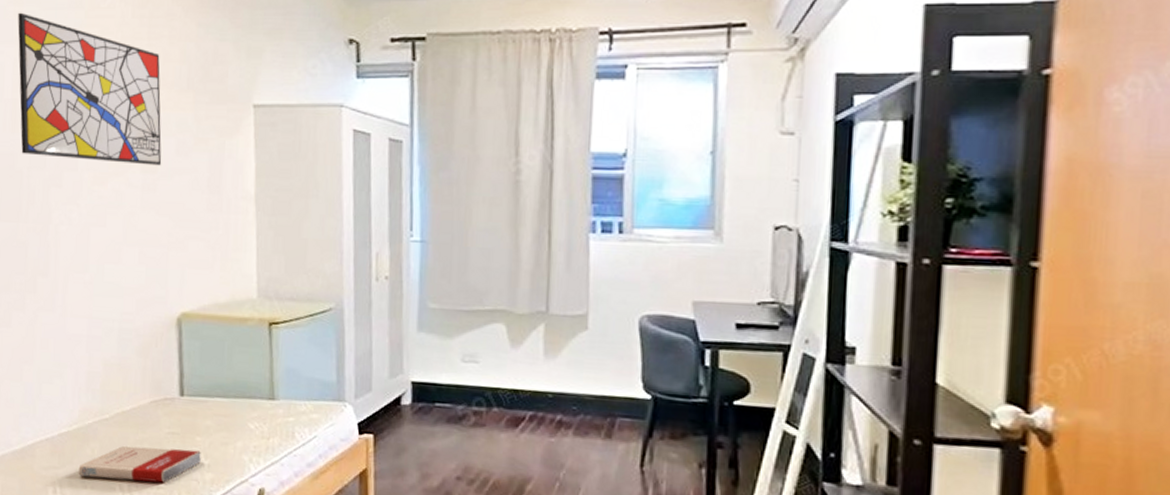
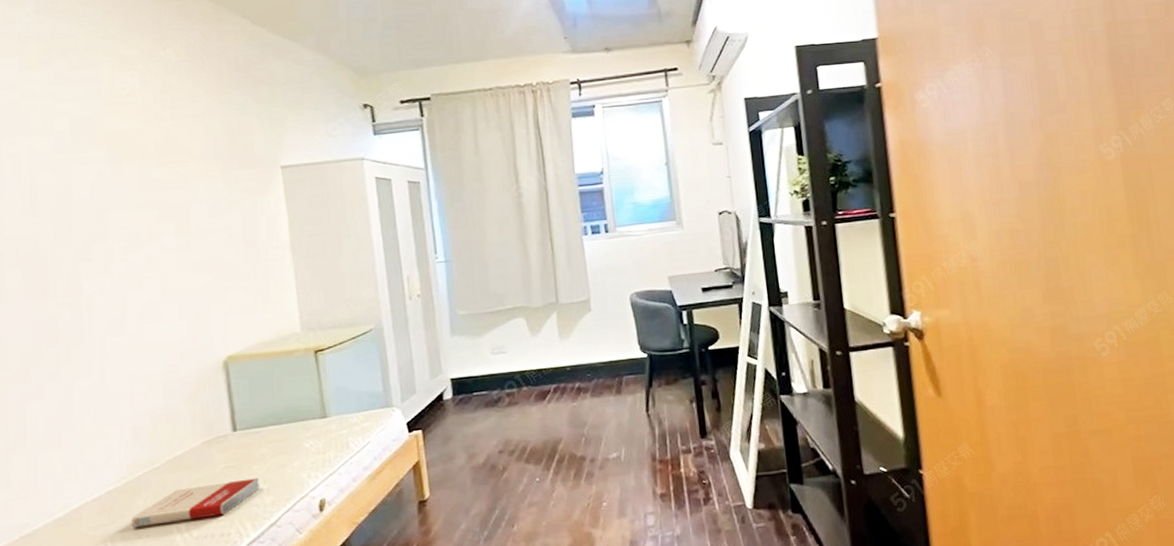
wall art: present [17,12,162,166] -> none [31,106,195,235]

